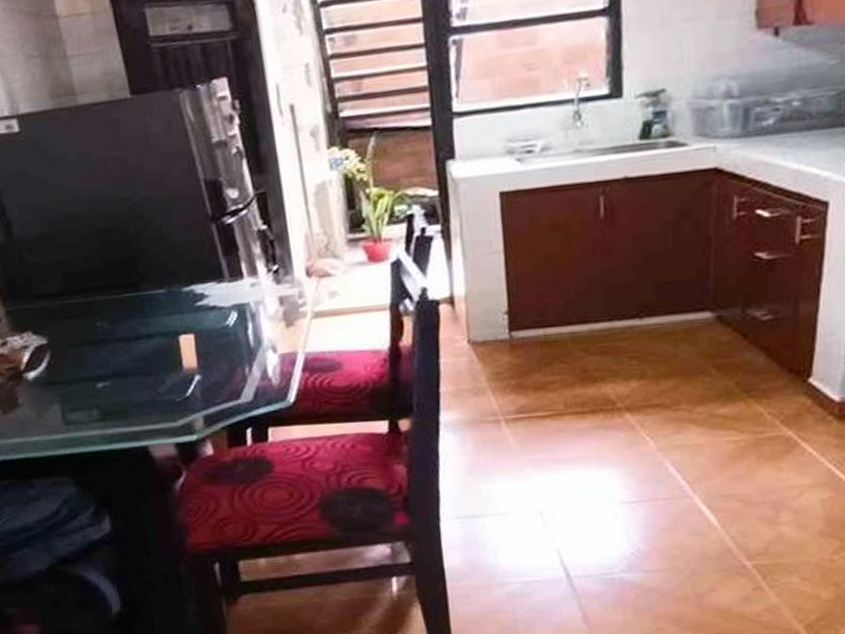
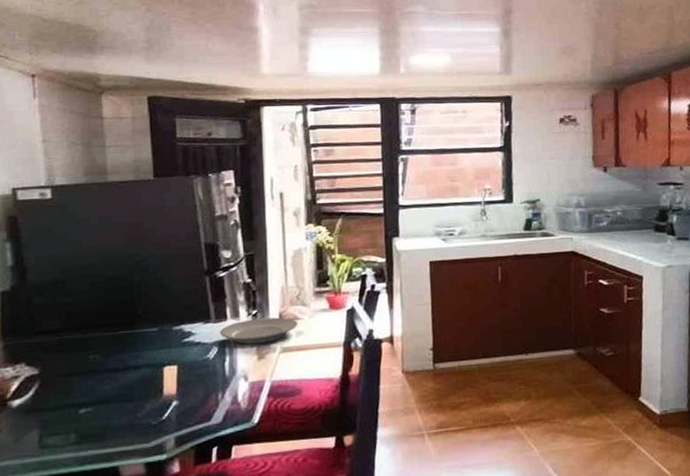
plate: none [237,273,331,308] -> present [220,317,298,344]

